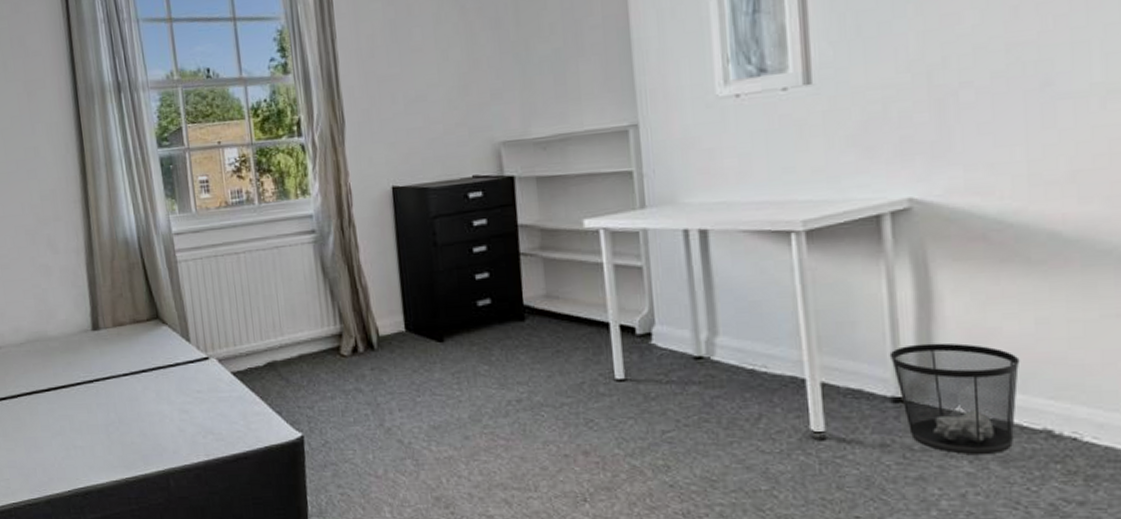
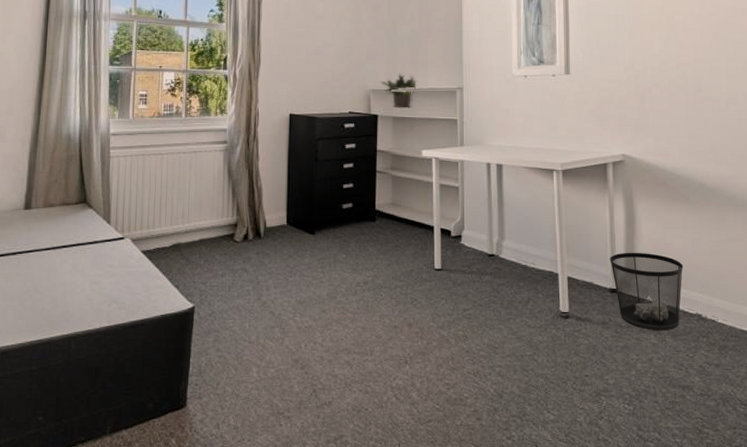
potted plant: none [514,113,566,164] -> present [381,73,416,108]

